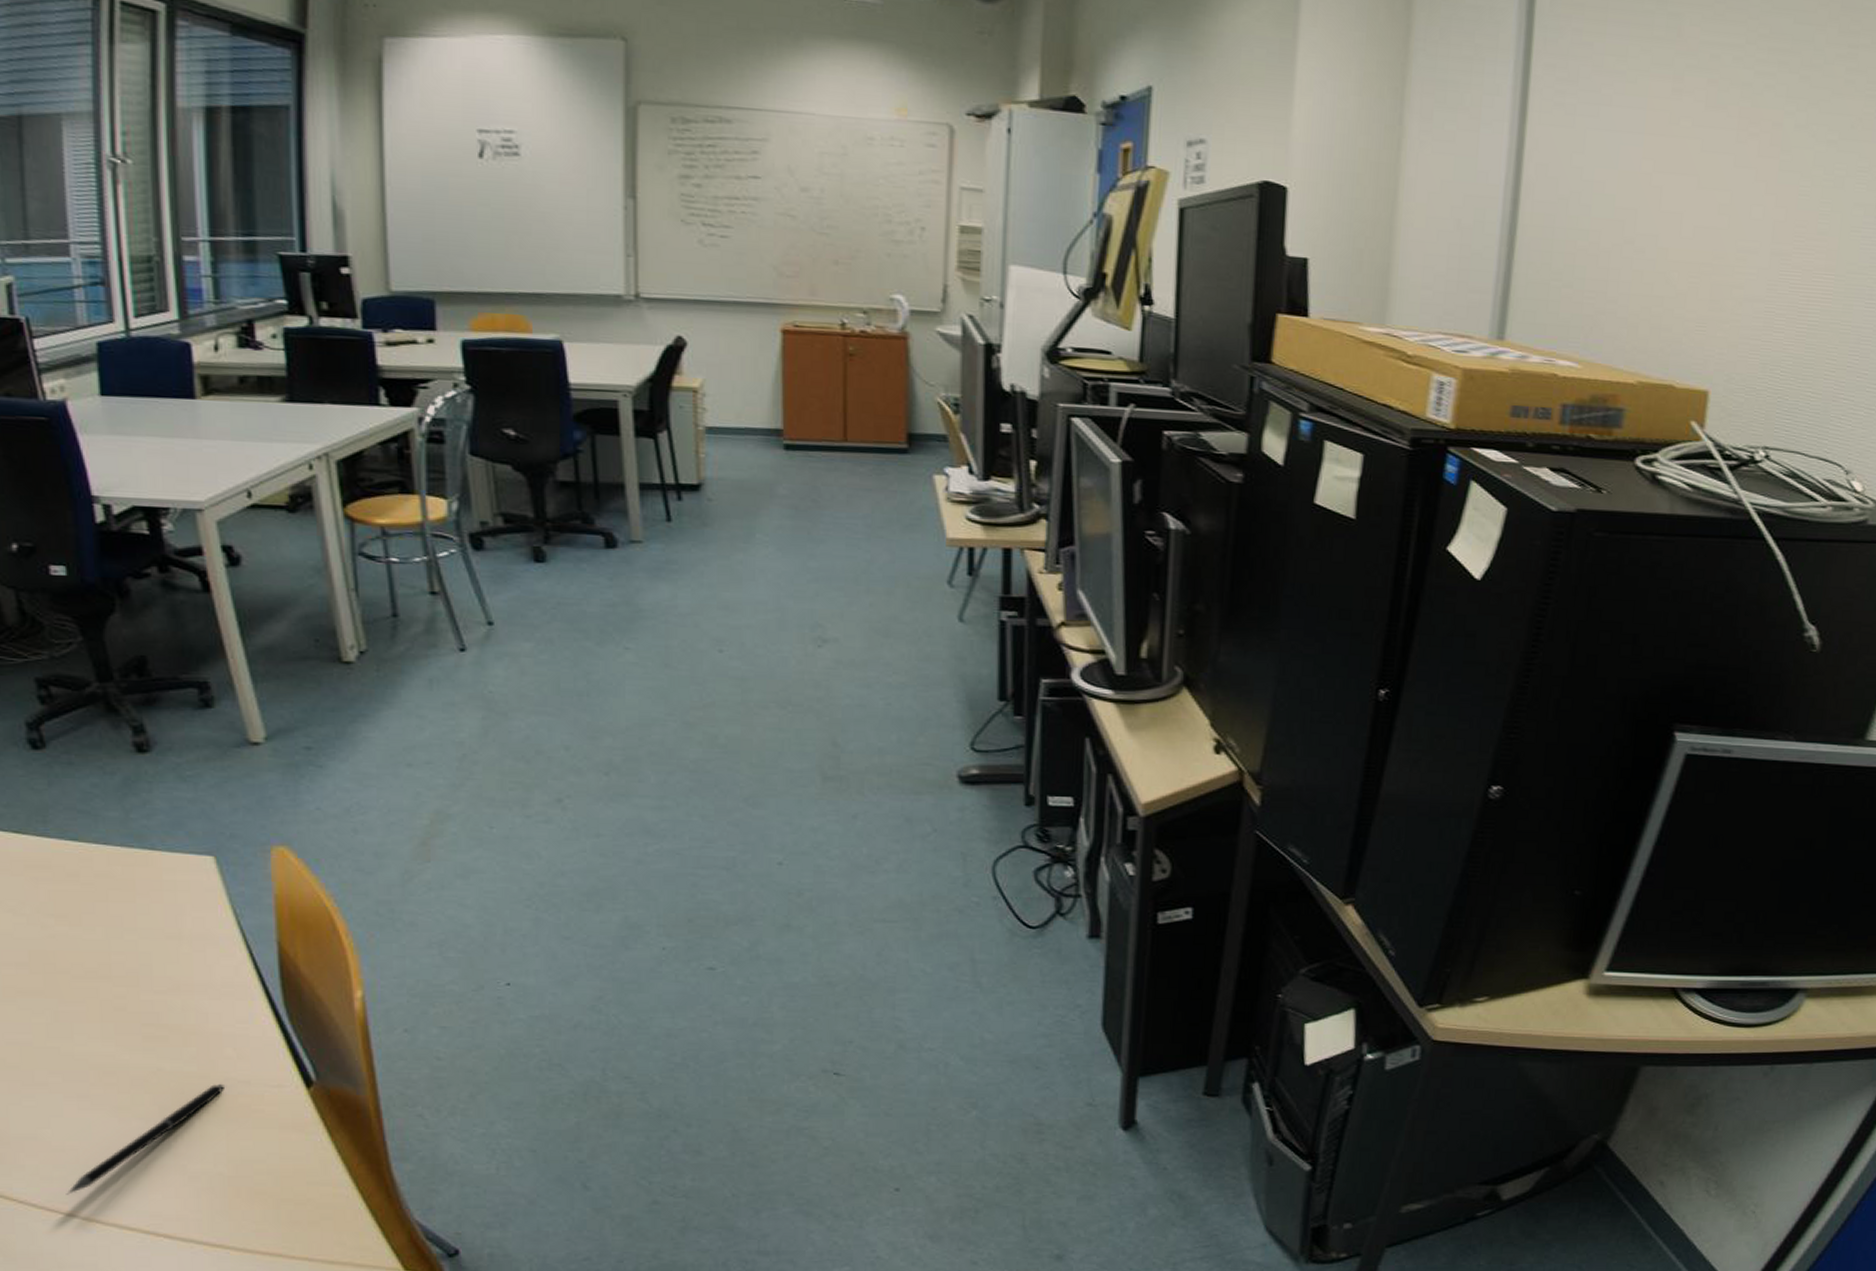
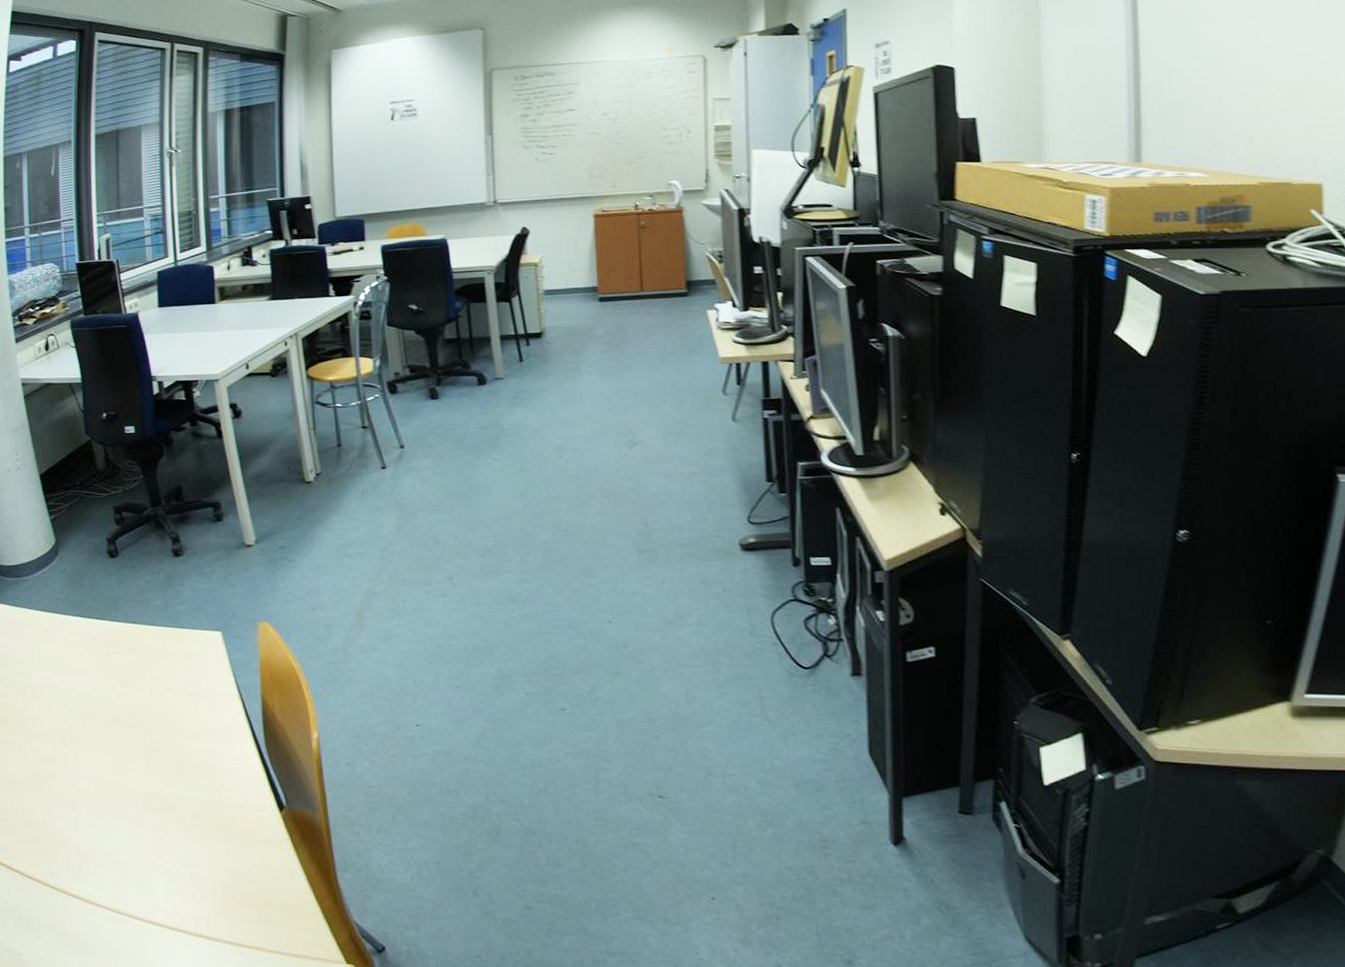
pen: present [66,1084,224,1195] -> none [120,809,225,897]

